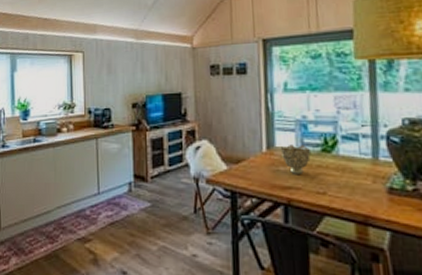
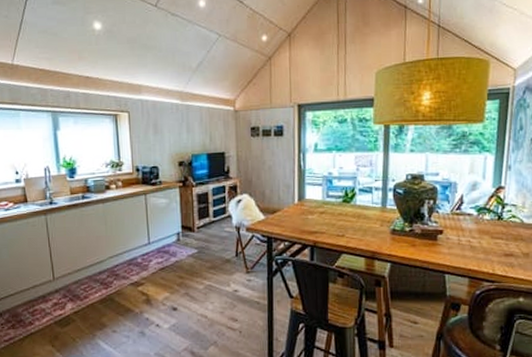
decorative bowl: present [281,145,311,174] -> none [310,197,335,221]

